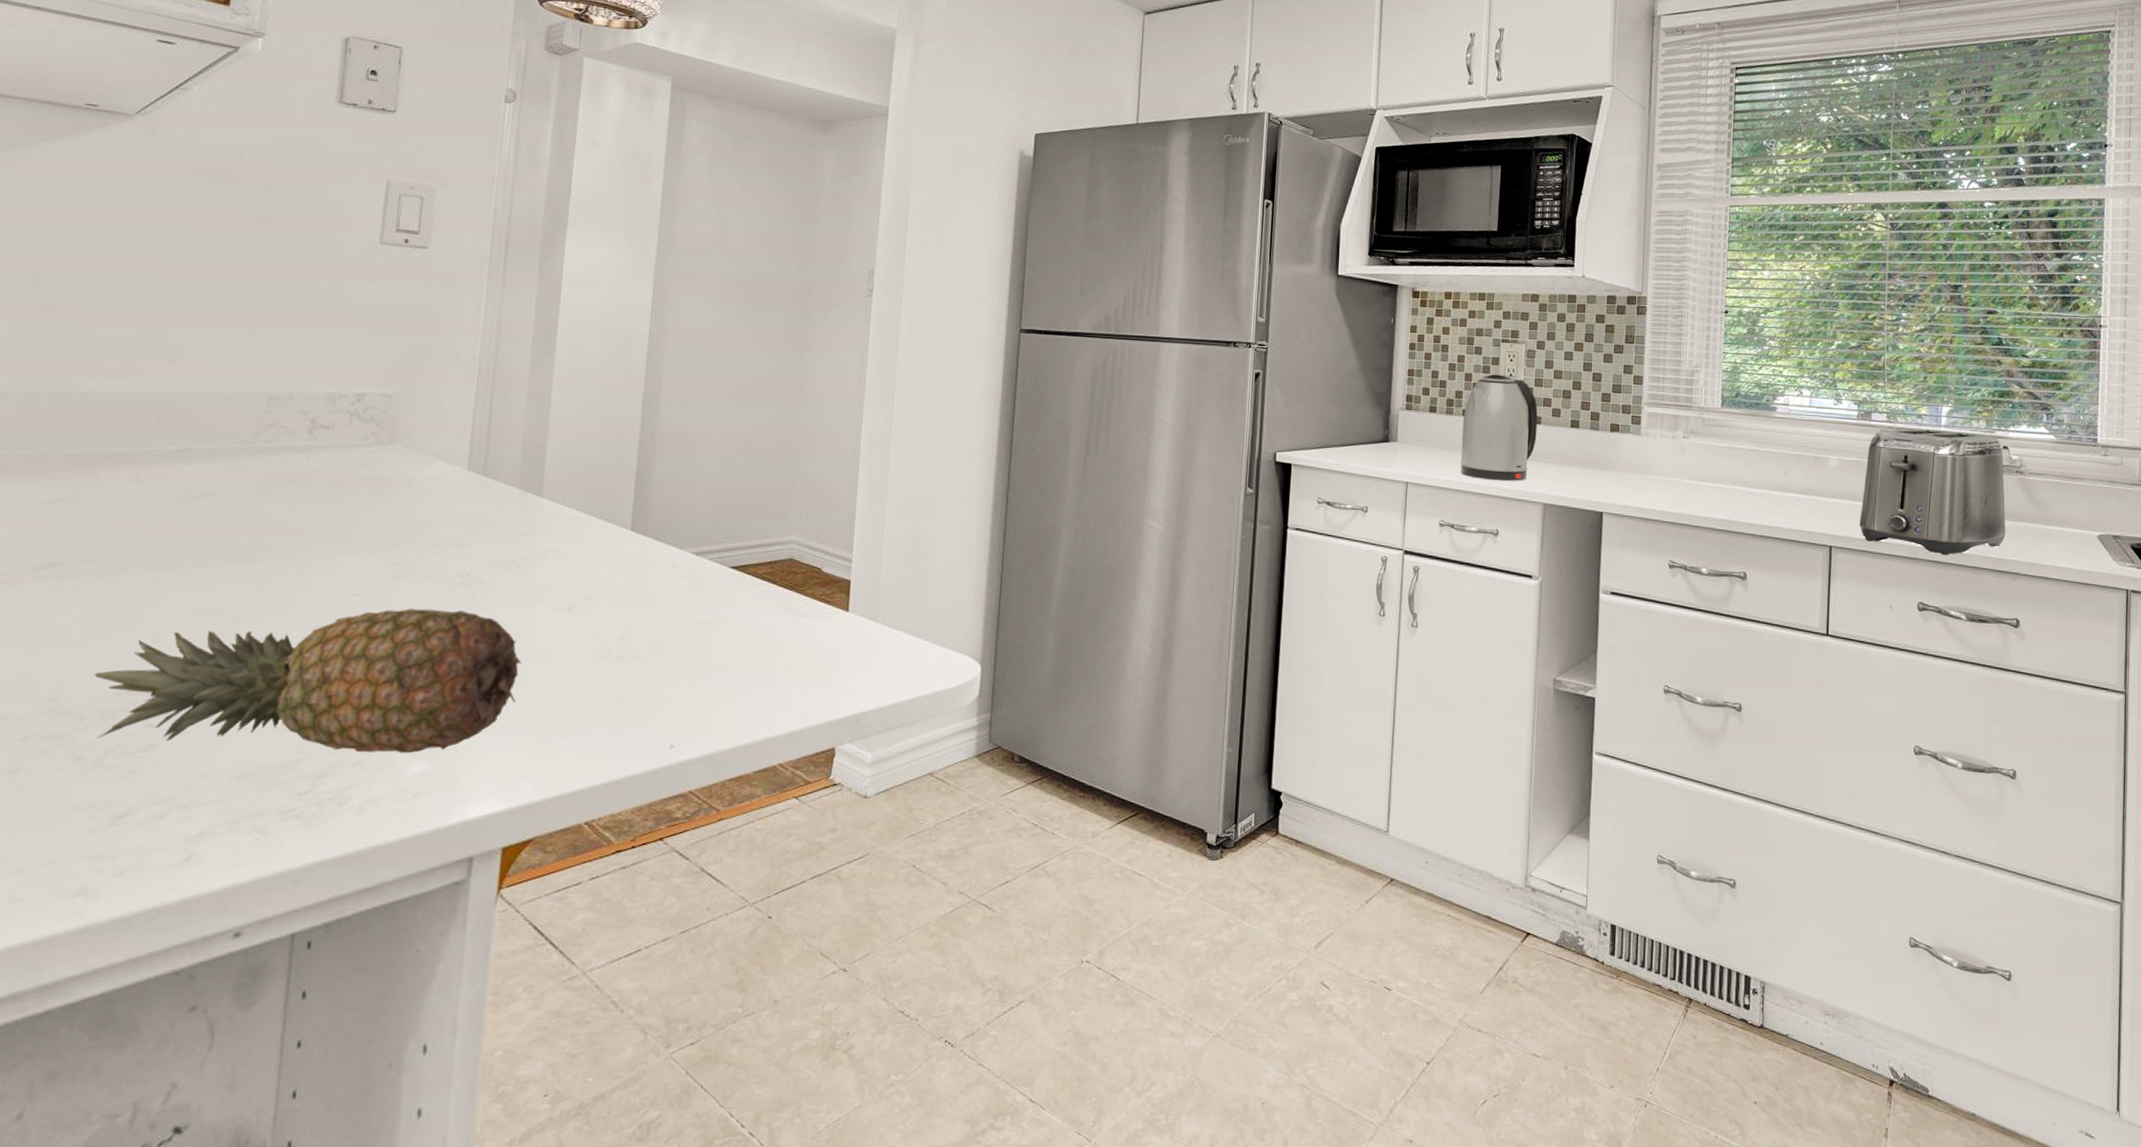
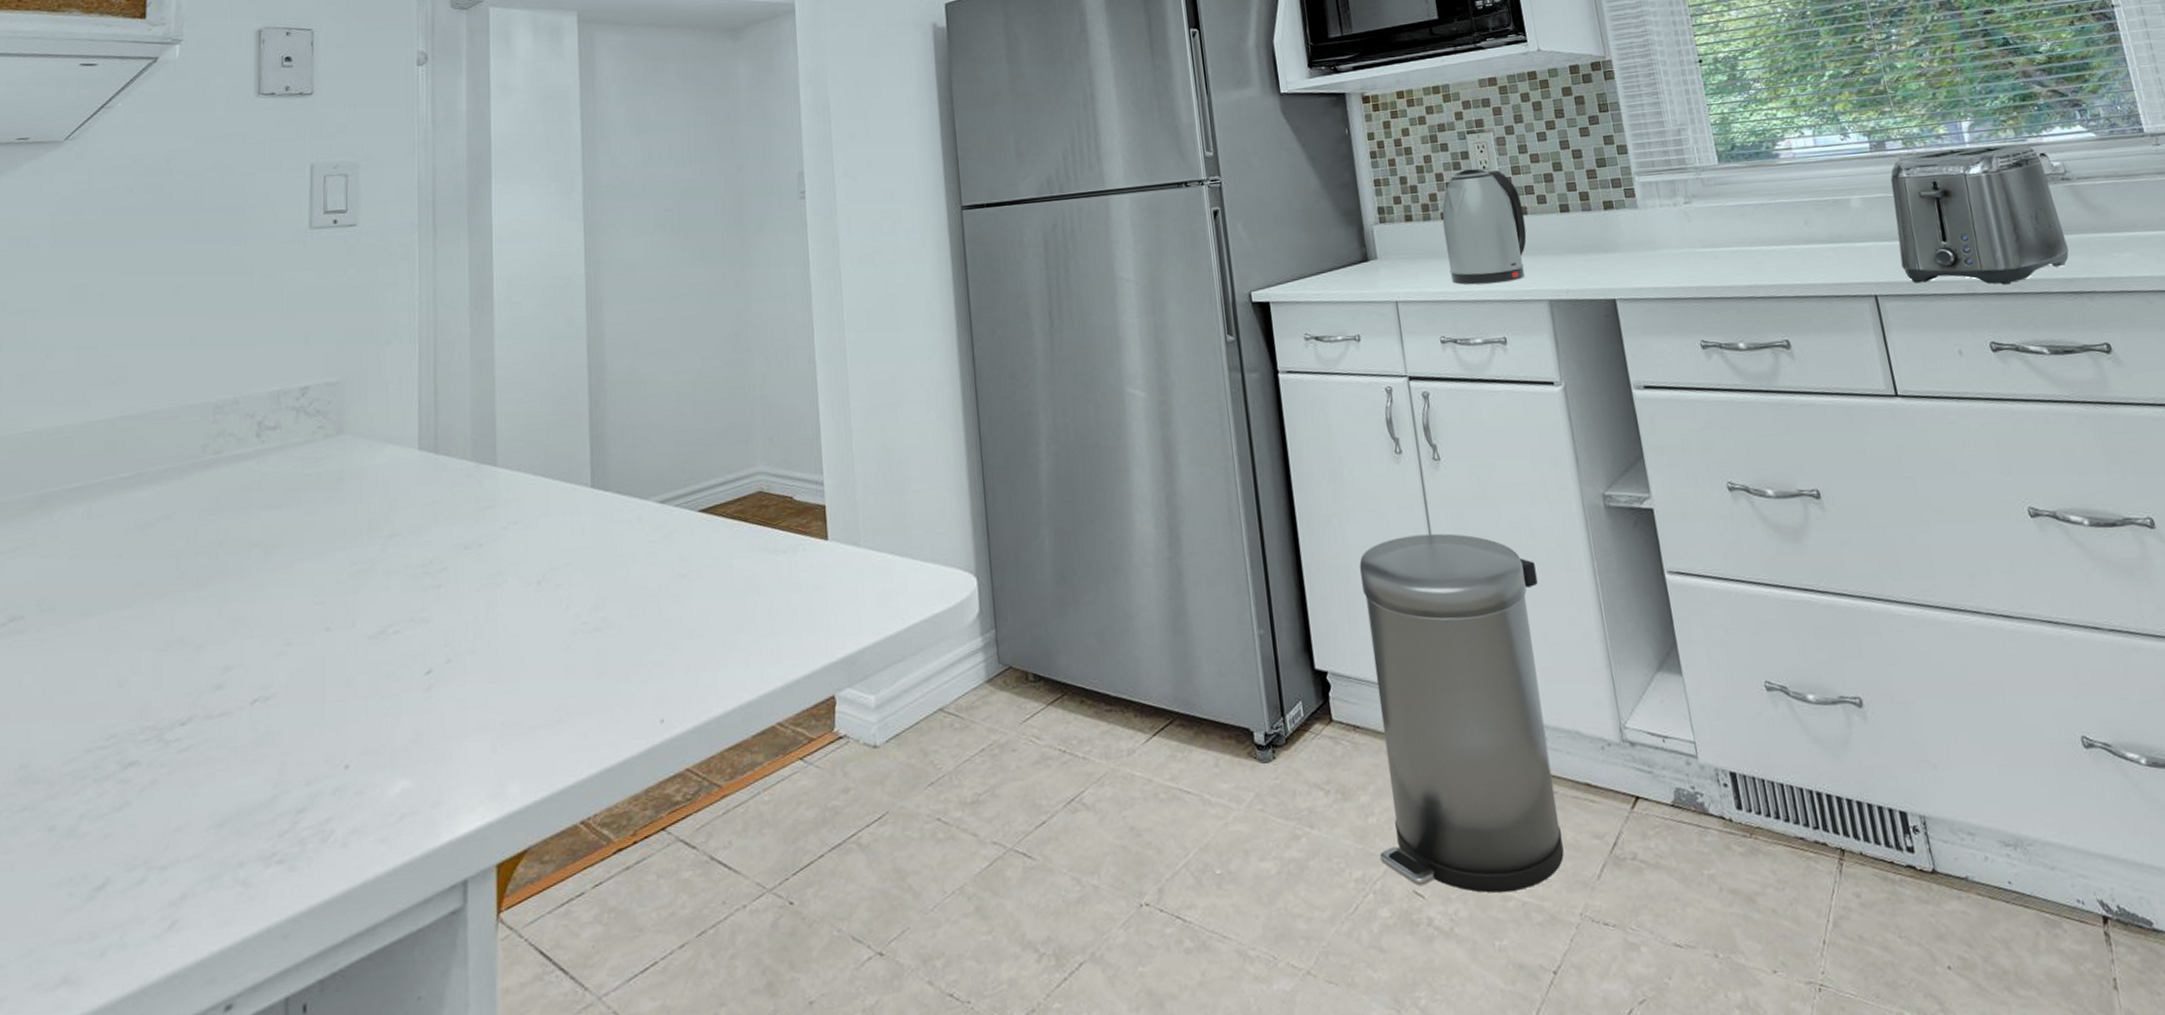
fruit: present [94,608,522,754] -> none [62,603,496,804]
pedal bin: none [1298,688,1482,994] -> present [1359,533,1564,893]

